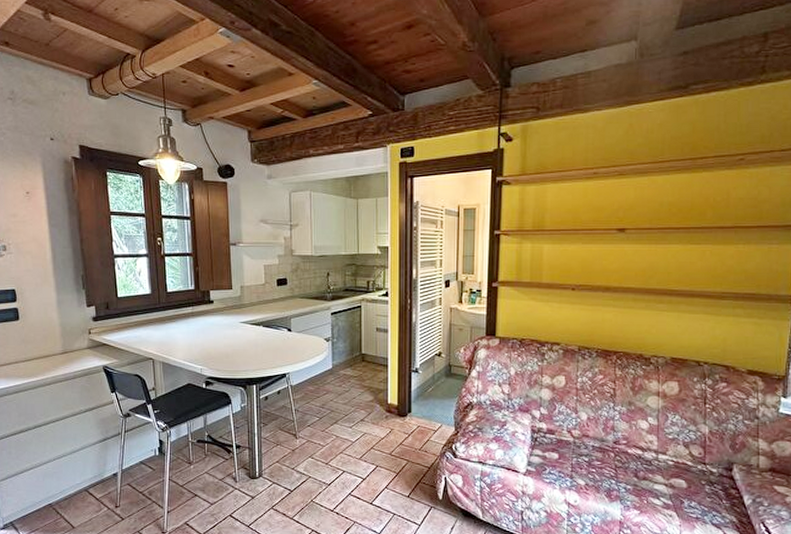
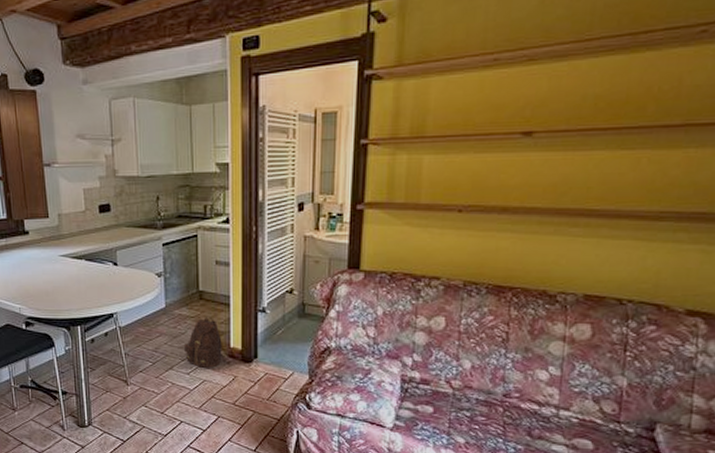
backpack: none [347,375,386,422] -> present [183,315,228,368]

